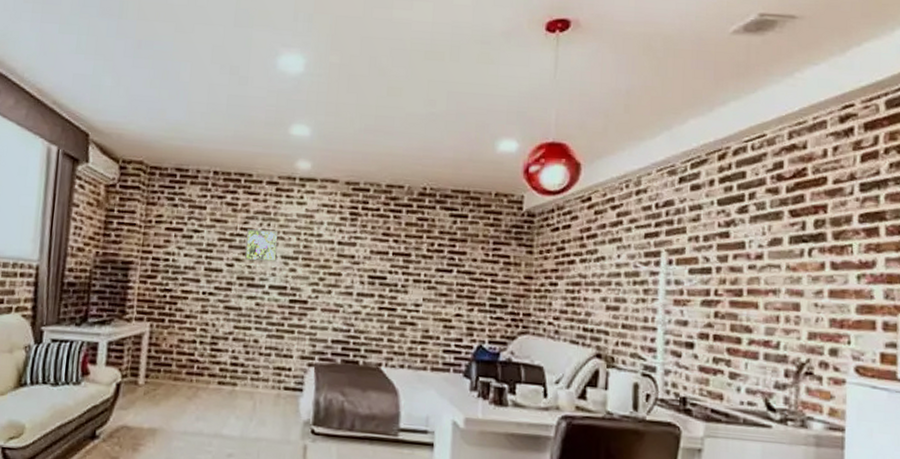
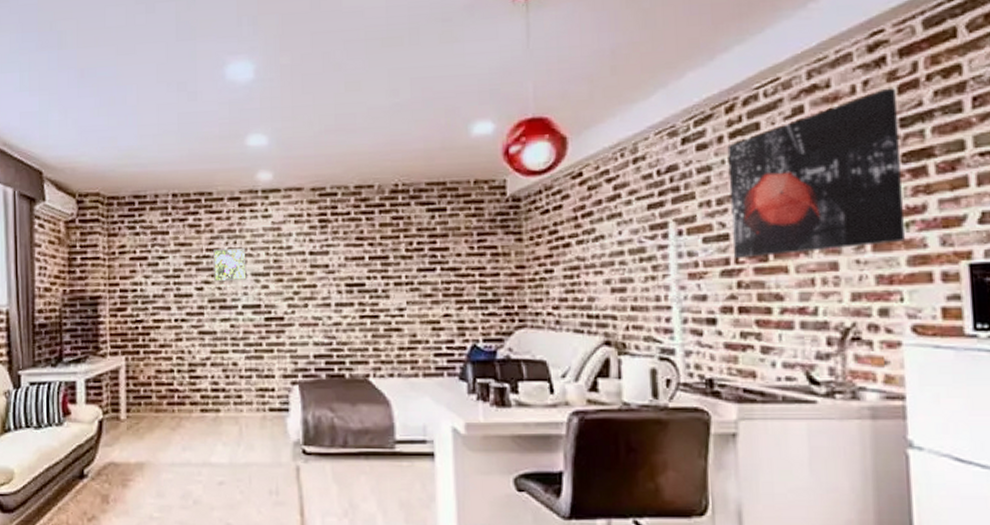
wall art: none [713,155,859,292] -> present [727,88,905,258]

